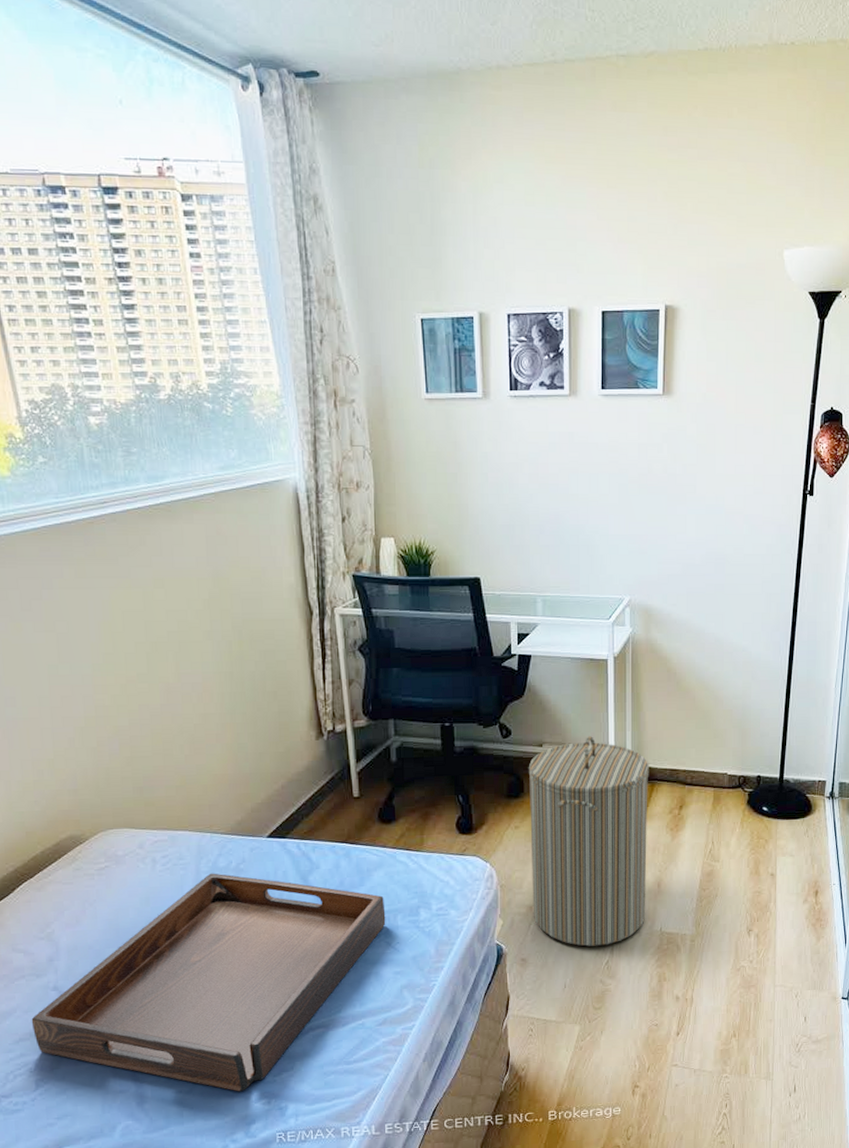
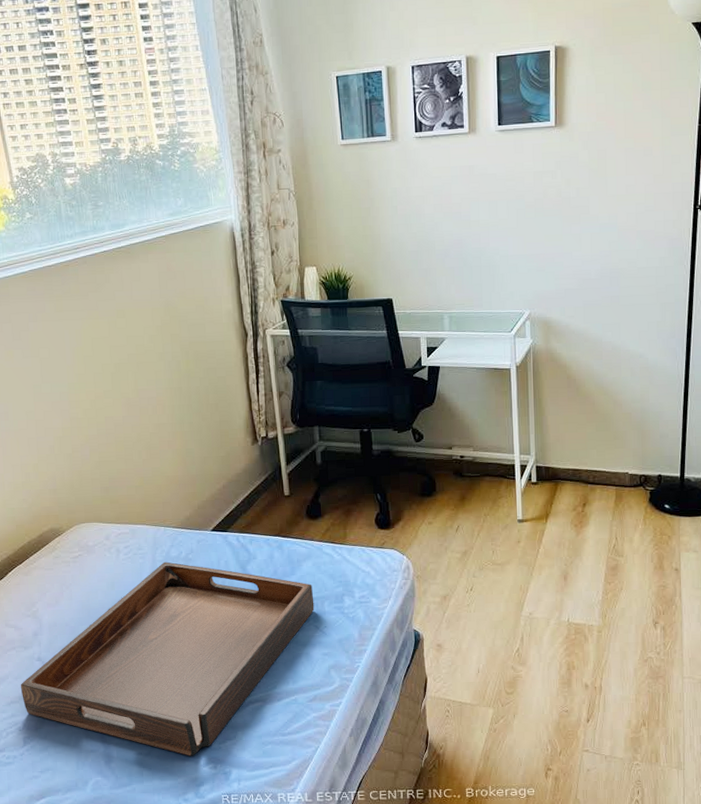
laundry hamper: present [528,736,649,947] -> none [439,439,553,635]

